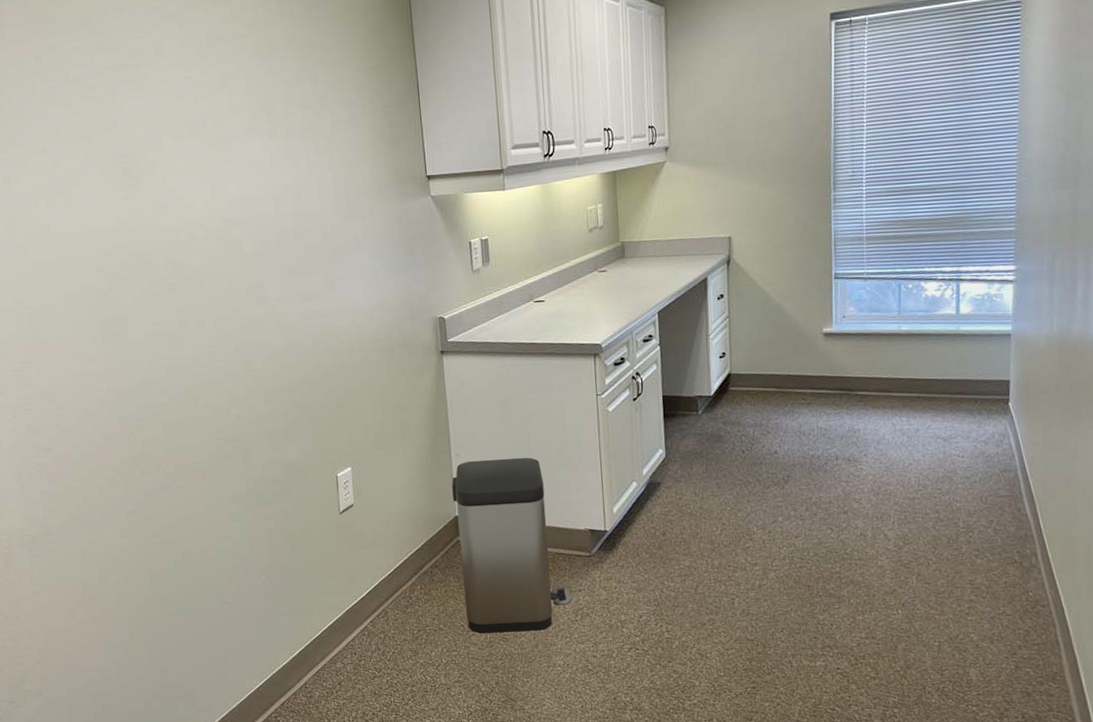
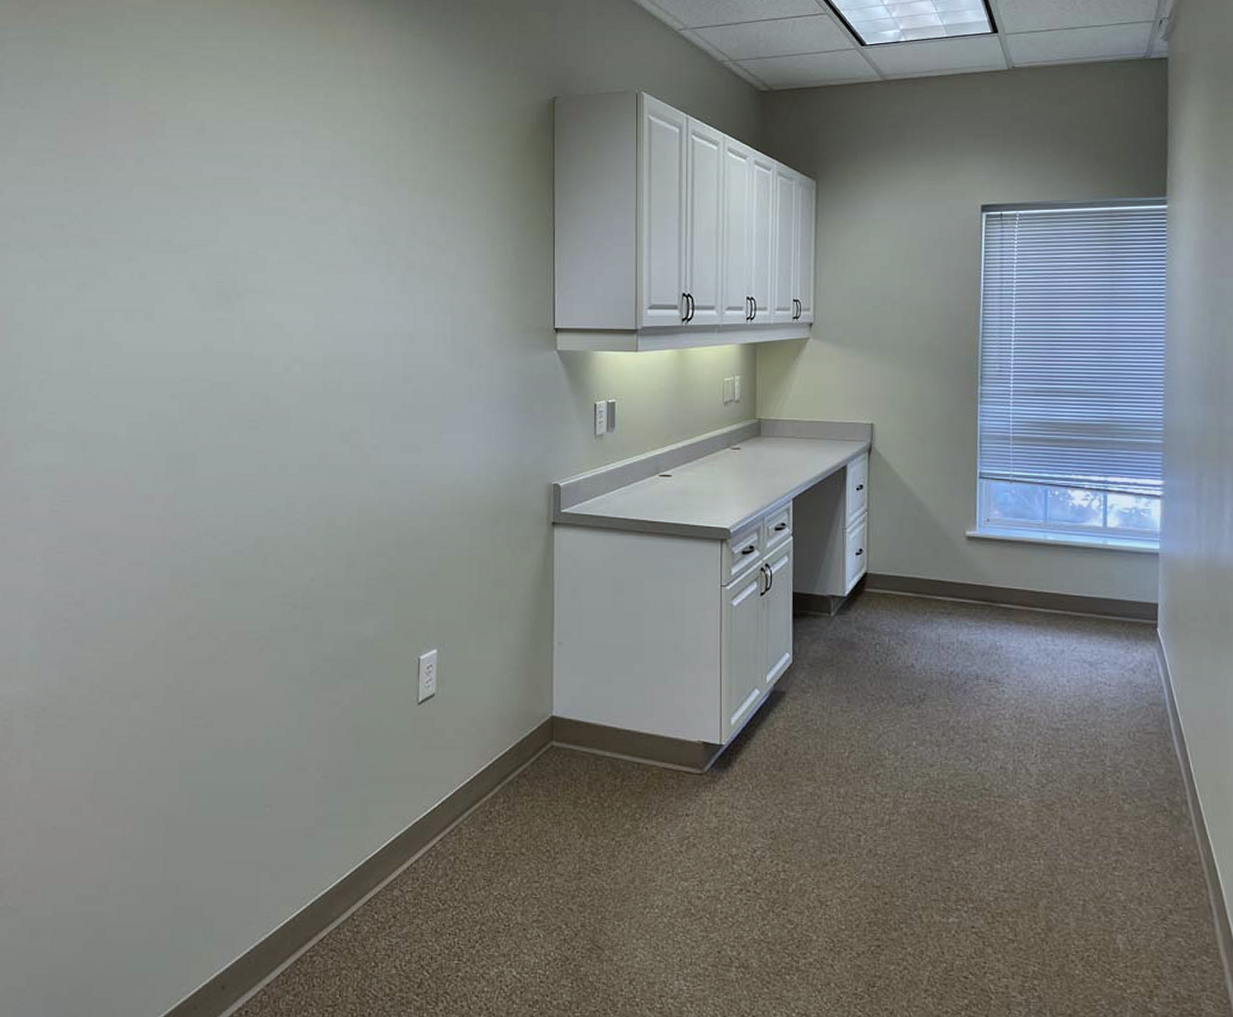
pedal bin: present [452,457,572,634] -> none [551,651,678,862]

